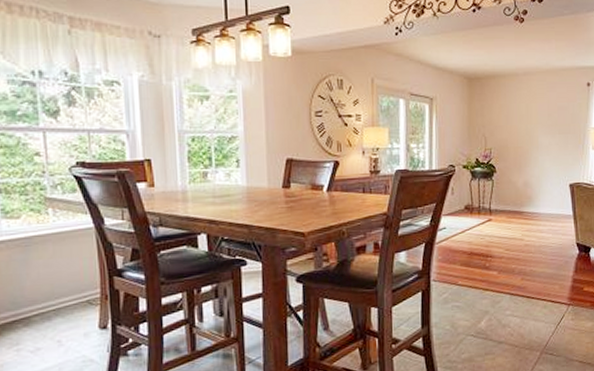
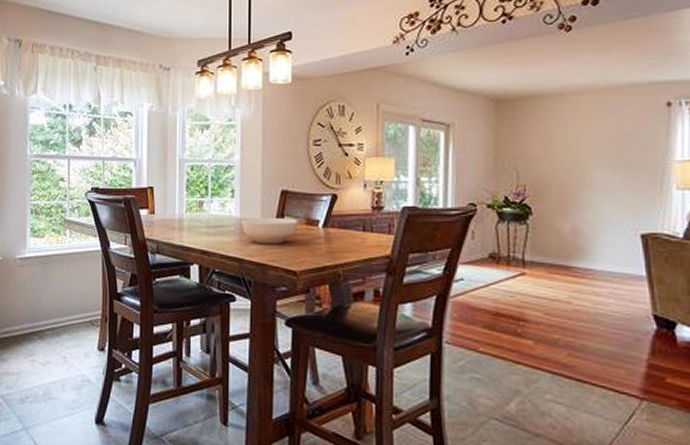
bowl: none [248,185,304,210] -> present [241,218,298,245]

